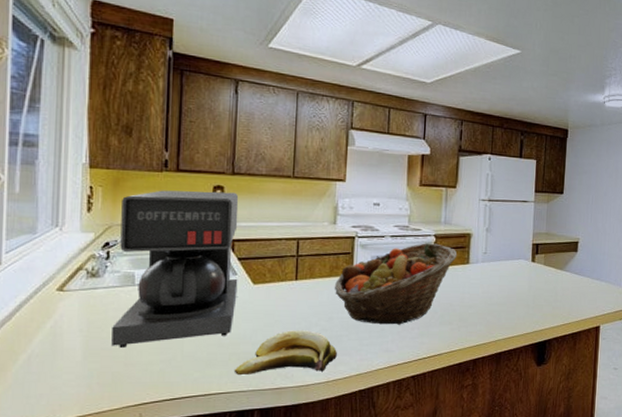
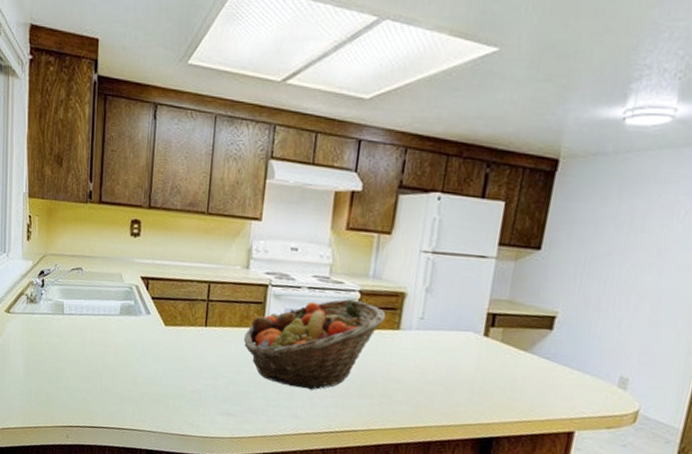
coffee maker: present [111,190,239,349] -> none [45,222,154,375]
banana: present [234,330,337,376] -> none [145,378,243,426]

